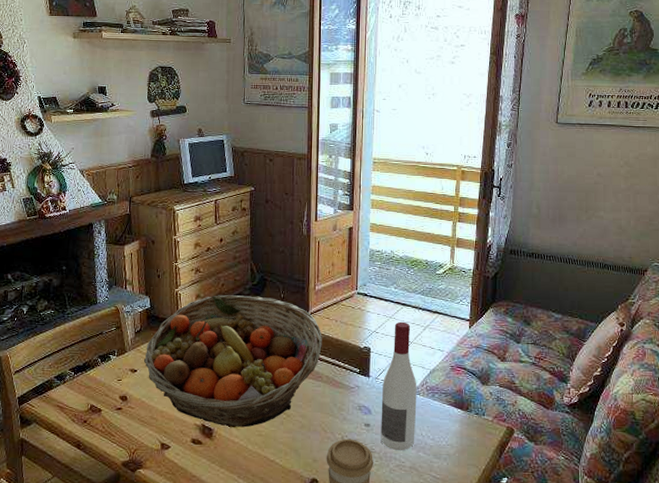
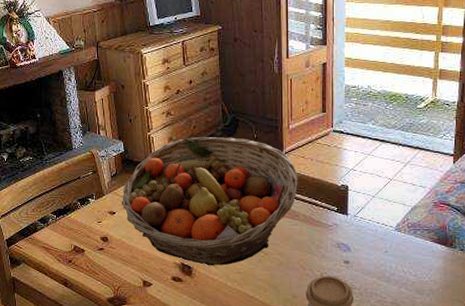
wine bottle: present [381,321,417,451] -> none [361,158,398,287]

